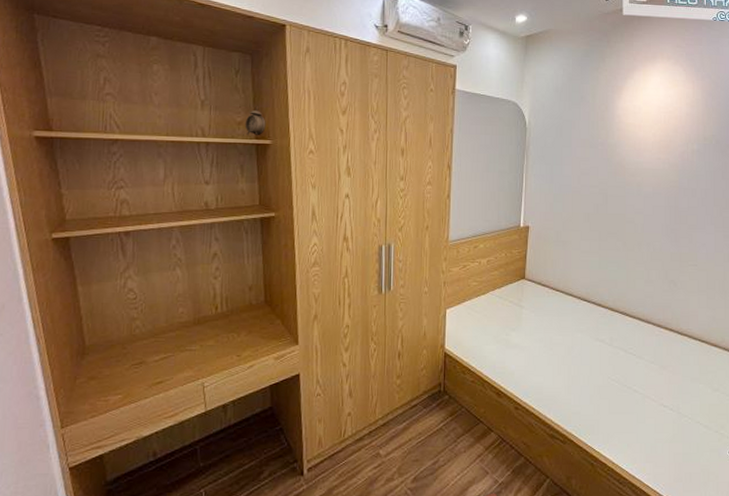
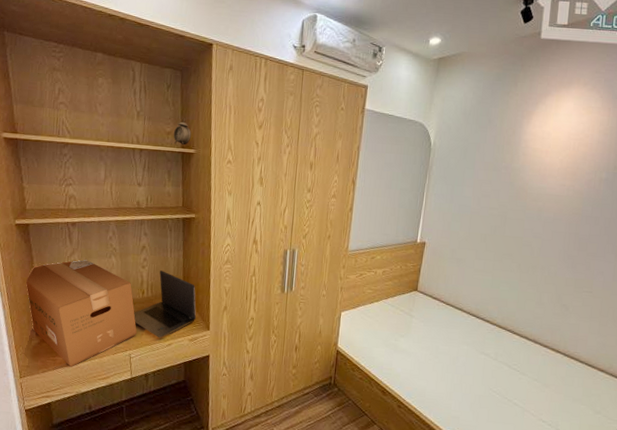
box: none [67,272,210,406] -> present [26,258,137,367]
laptop computer: none [206,280,282,360] -> present [133,270,197,339]

